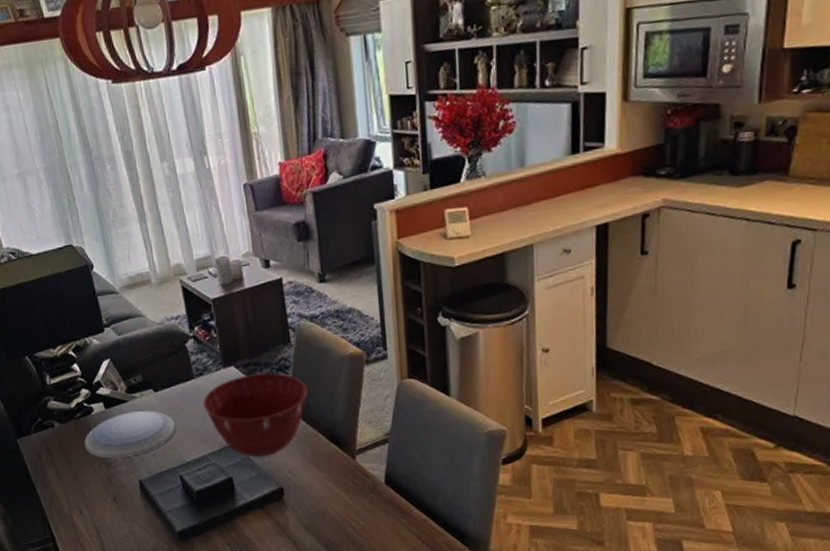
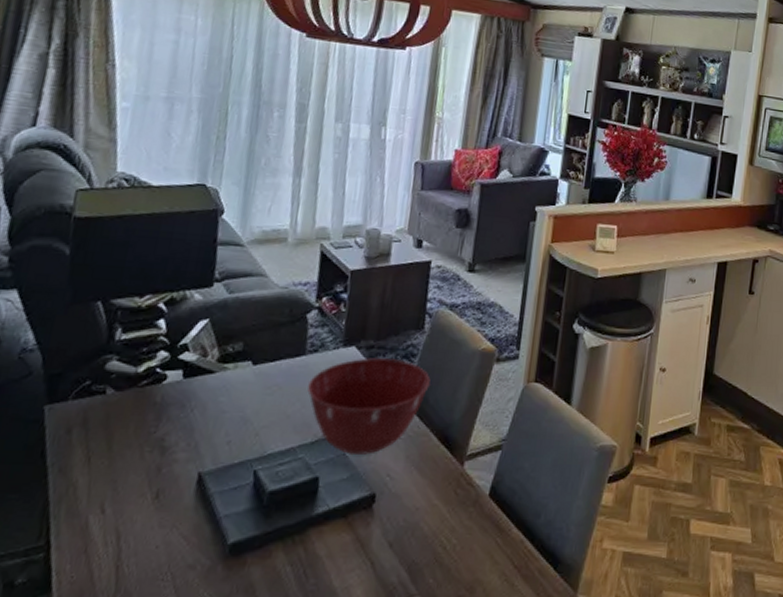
plate: present [84,411,177,459] -> none [138,385,269,443]

